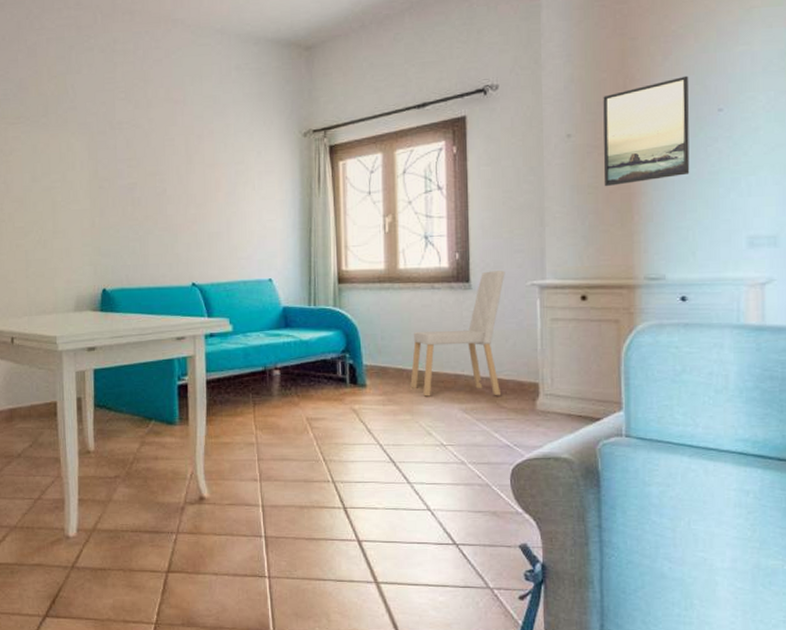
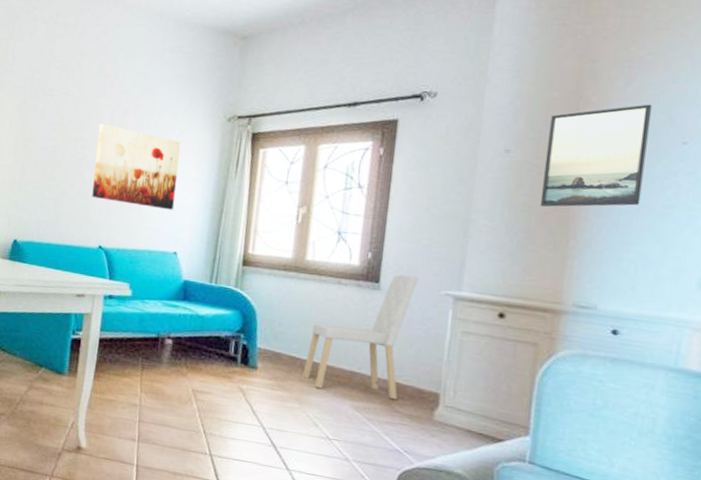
wall art: none [174,153,263,236] -> present [92,123,180,210]

